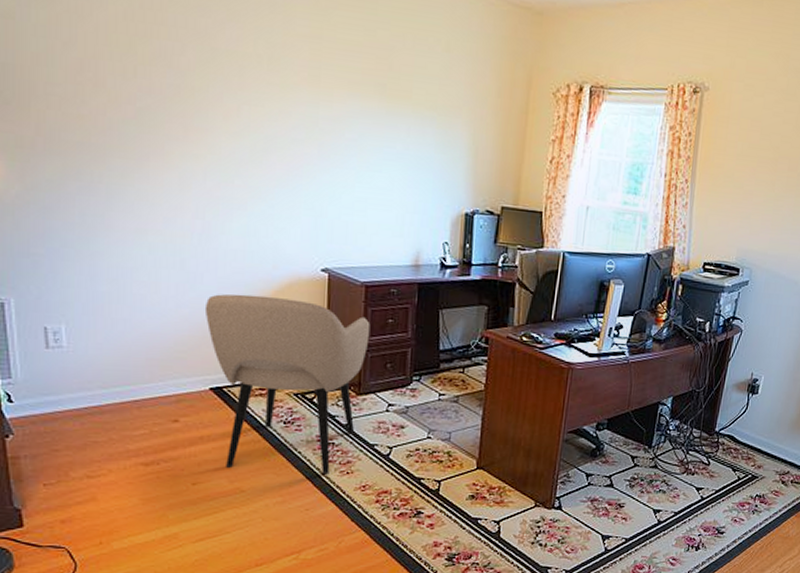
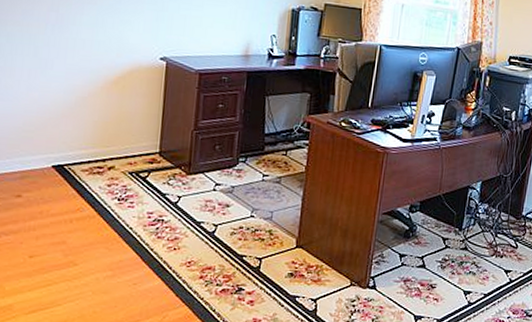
armchair: present [204,294,370,475] -> none [52,79,202,250]

